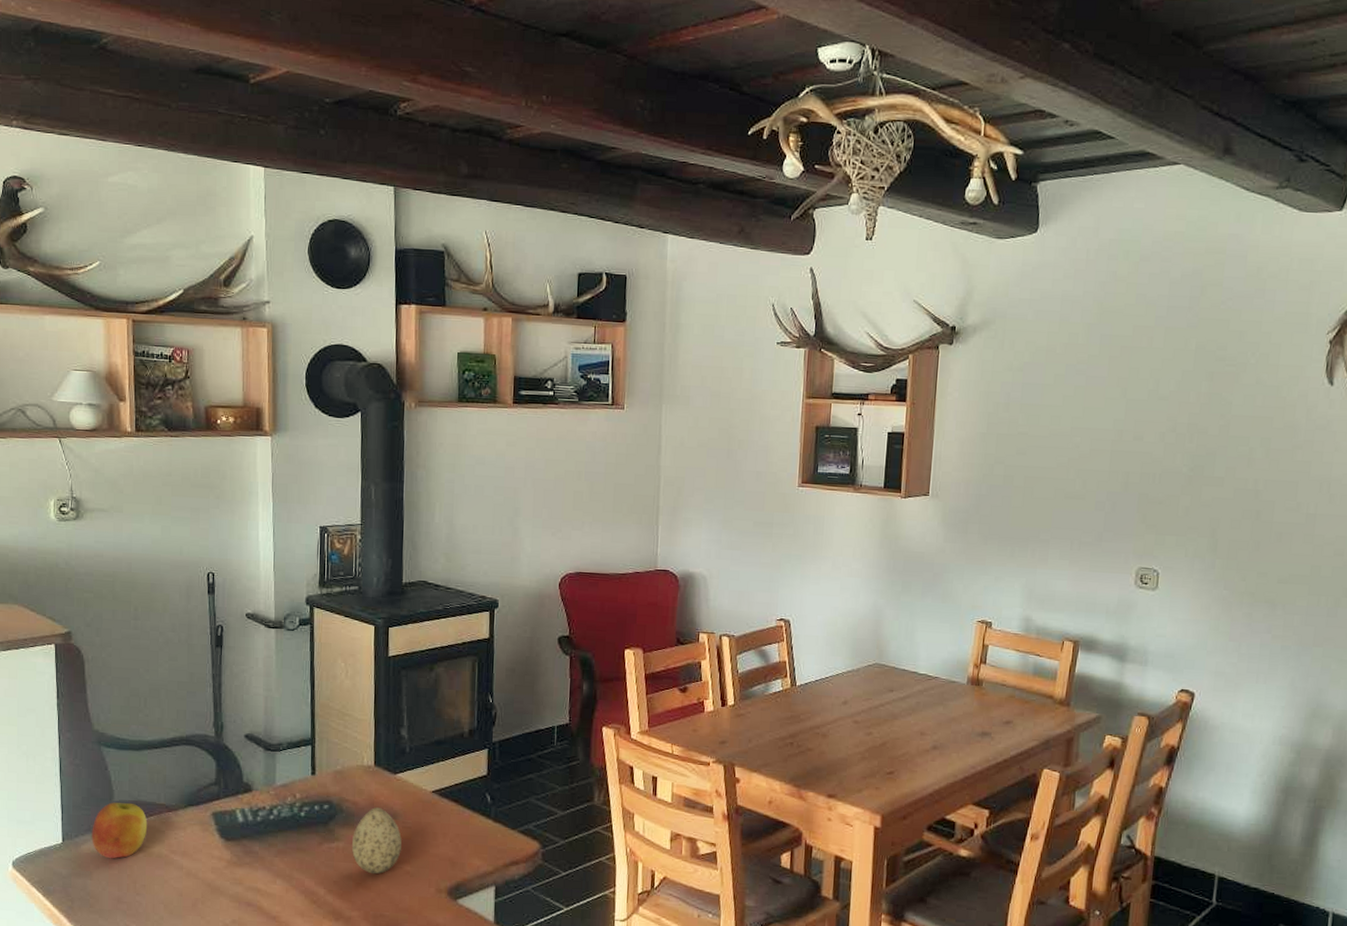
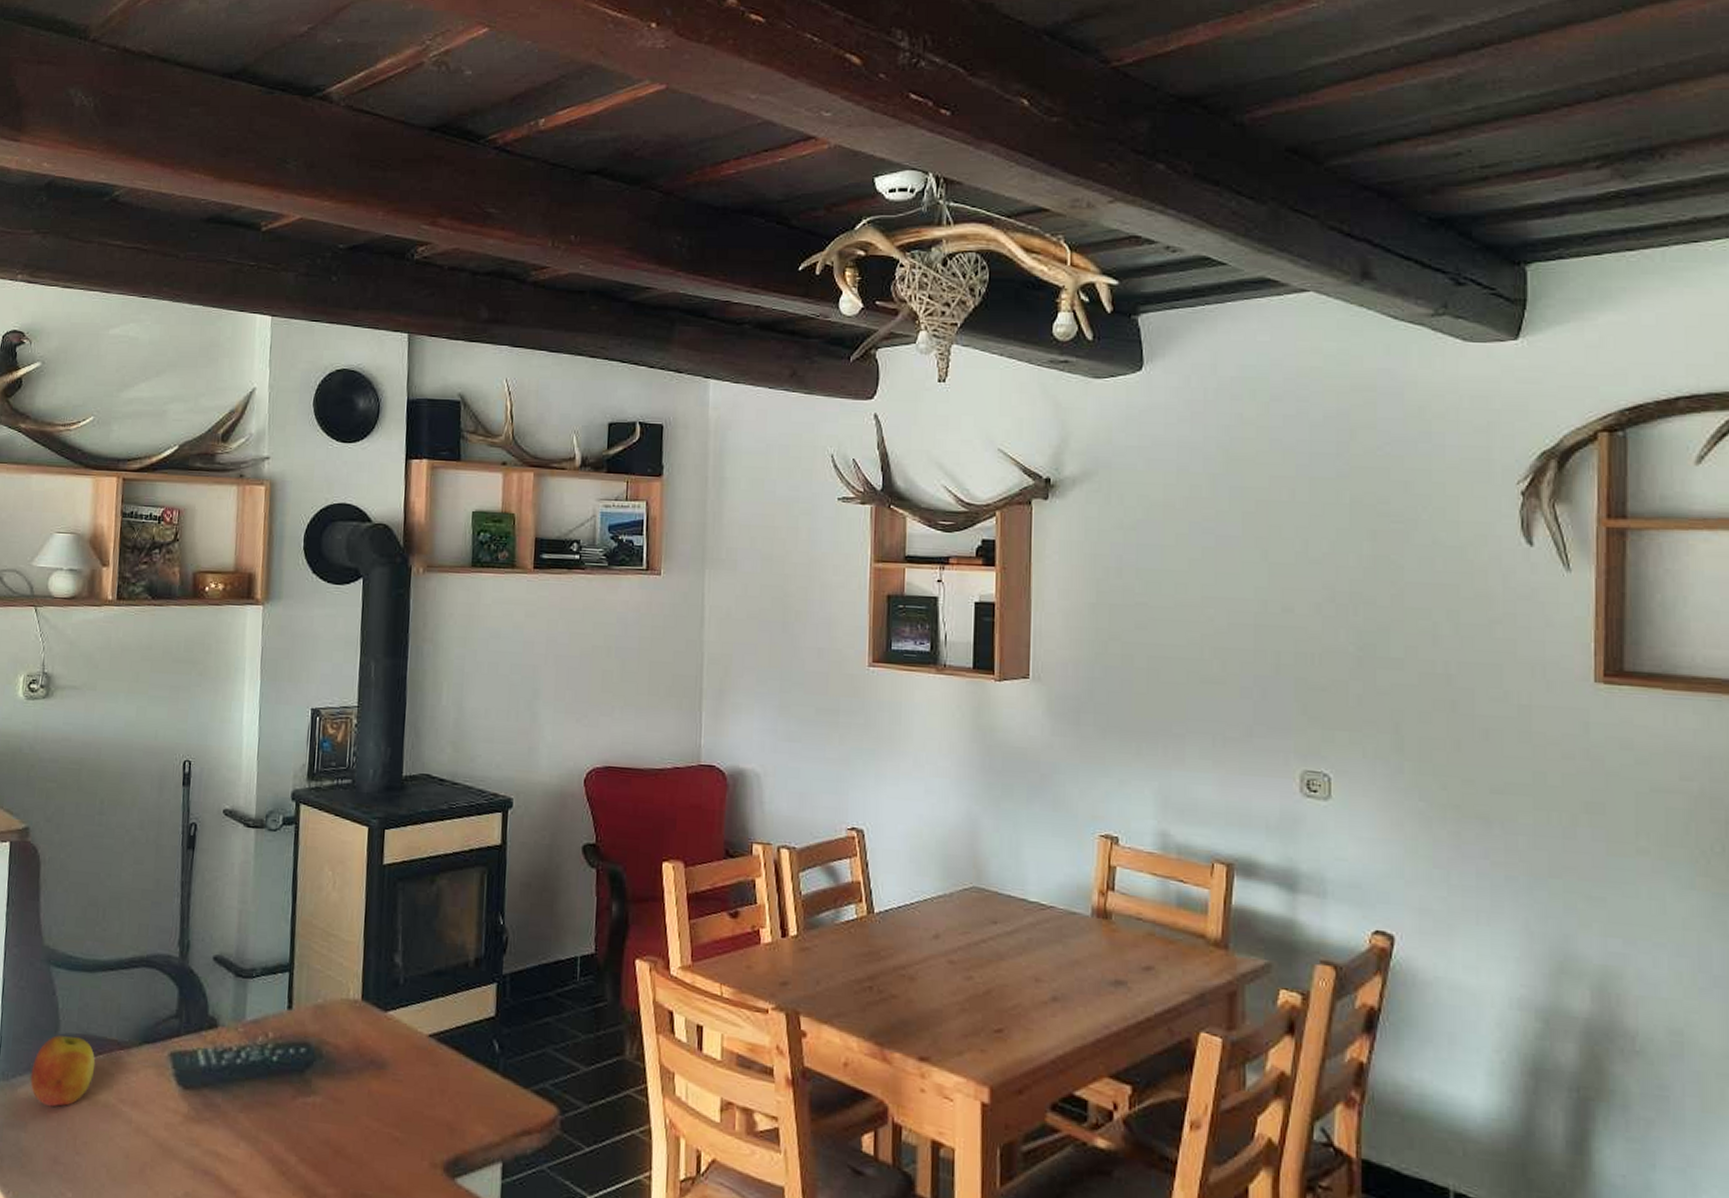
decorative egg: present [351,807,402,874] -> none [330,1053,391,1140]

